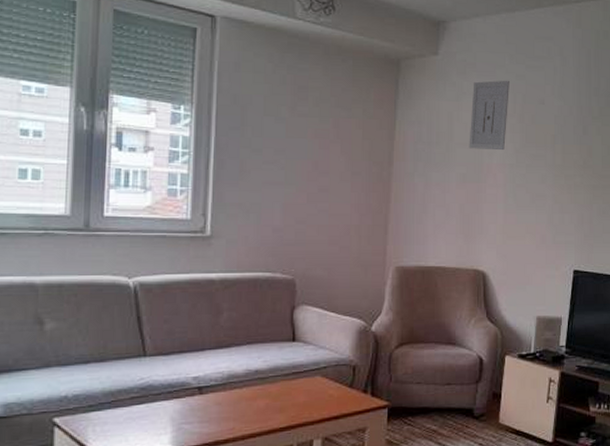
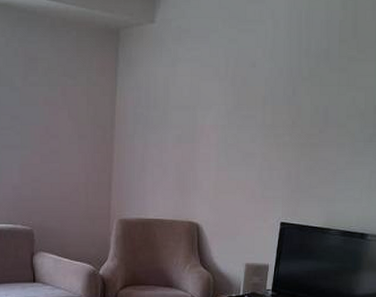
wall art: present [469,80,509,151] -> none [184,44,222,113]

